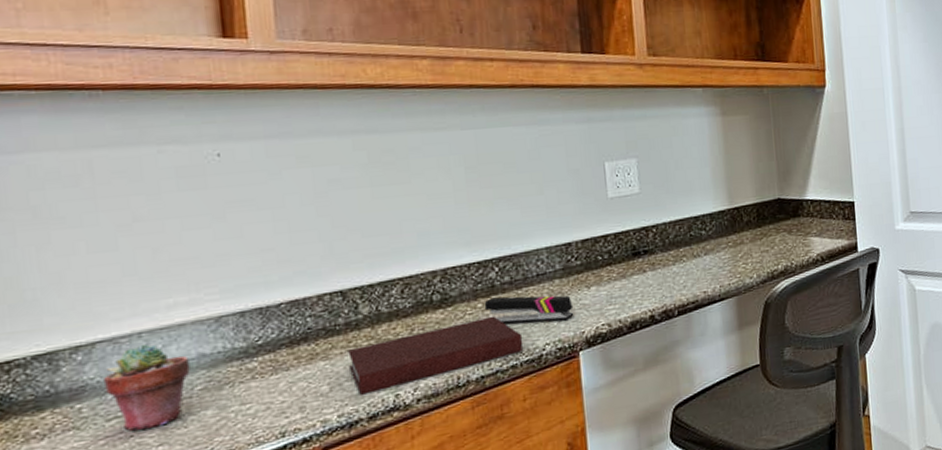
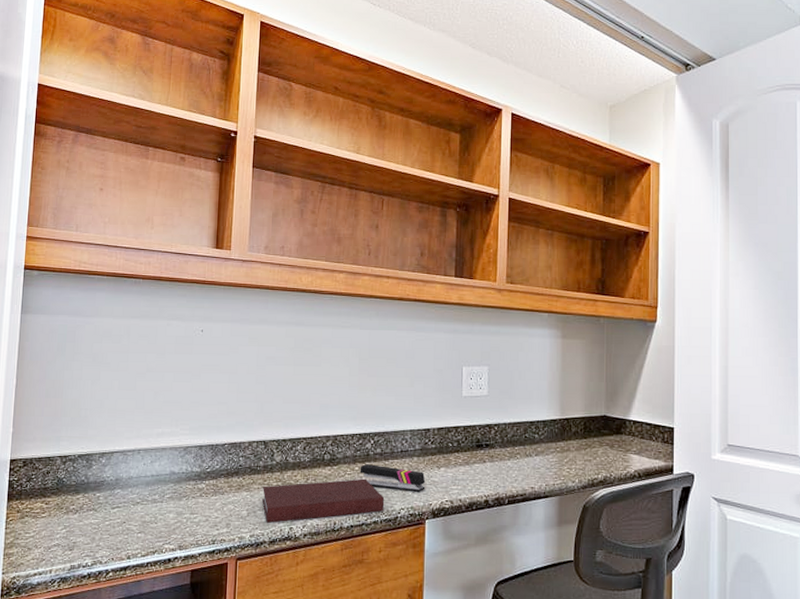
potted succulent: present [104,344,191,431] -> none [114,458,165,519]

